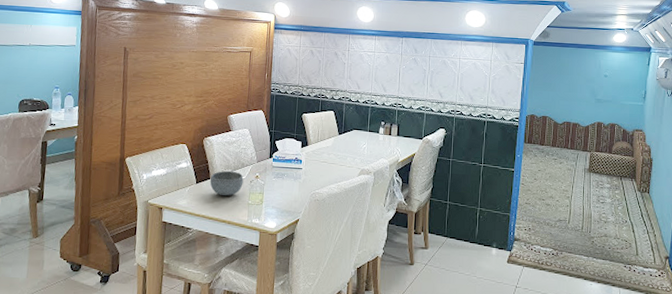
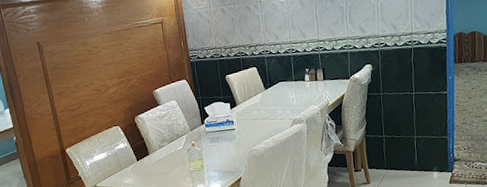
bowl: present [210,170,244,196] -> none [149,143,182,168]

